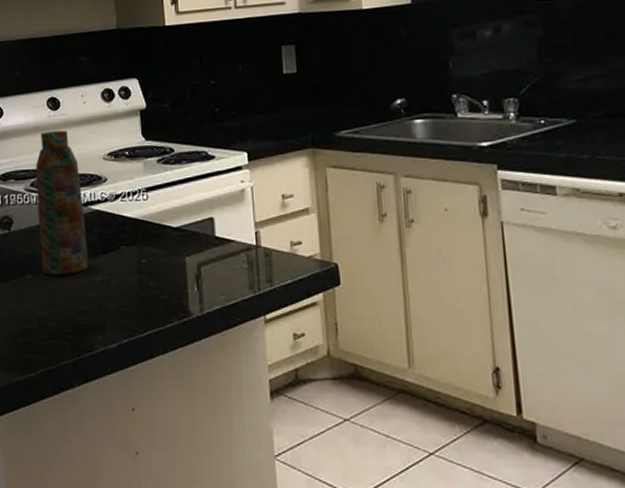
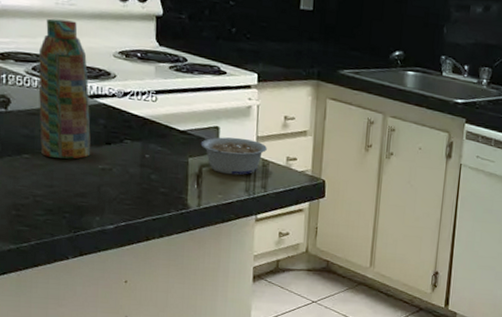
legume: none [196,226,267,271] -> present [200,137,267,176]

